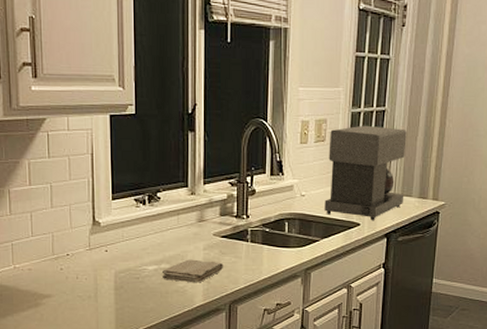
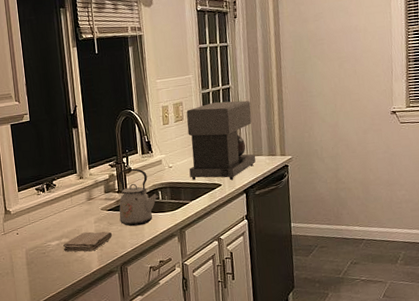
kettle: none [234,190,285,260] -> present [118,168,159,227]

